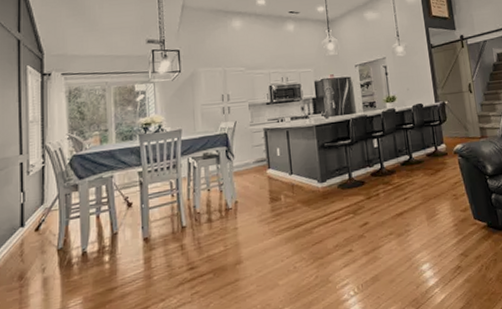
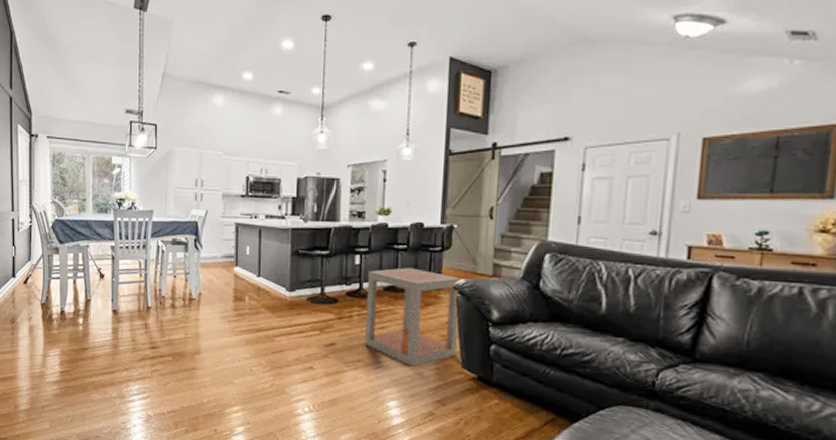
side table: none [386,142,467,228] -> present [365,267,461,367]

